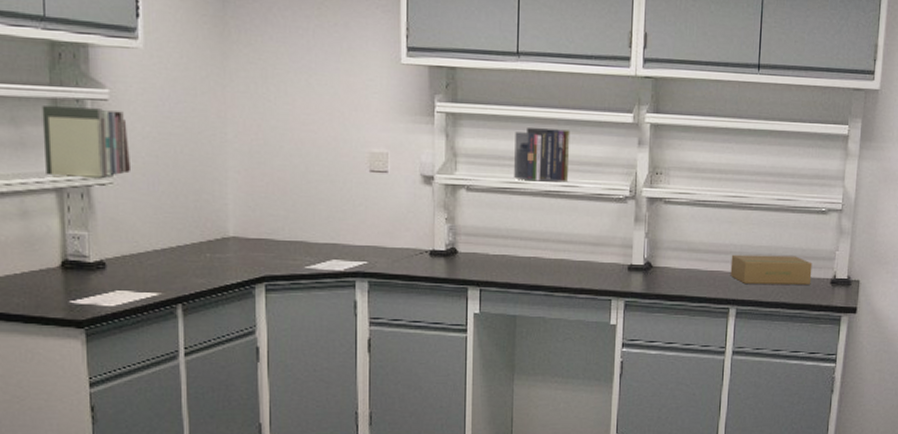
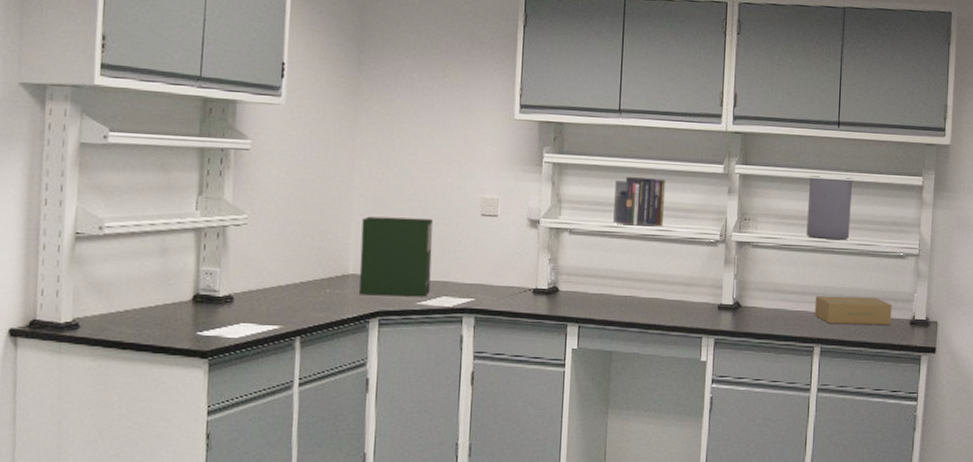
books: present [42,106,132,178] -> none [187,154,265,219]
binder: none [240,173,318,261] -> present [359,216,434,297]
container: none [722,125,774,196] -> present [806,176,853,241]

